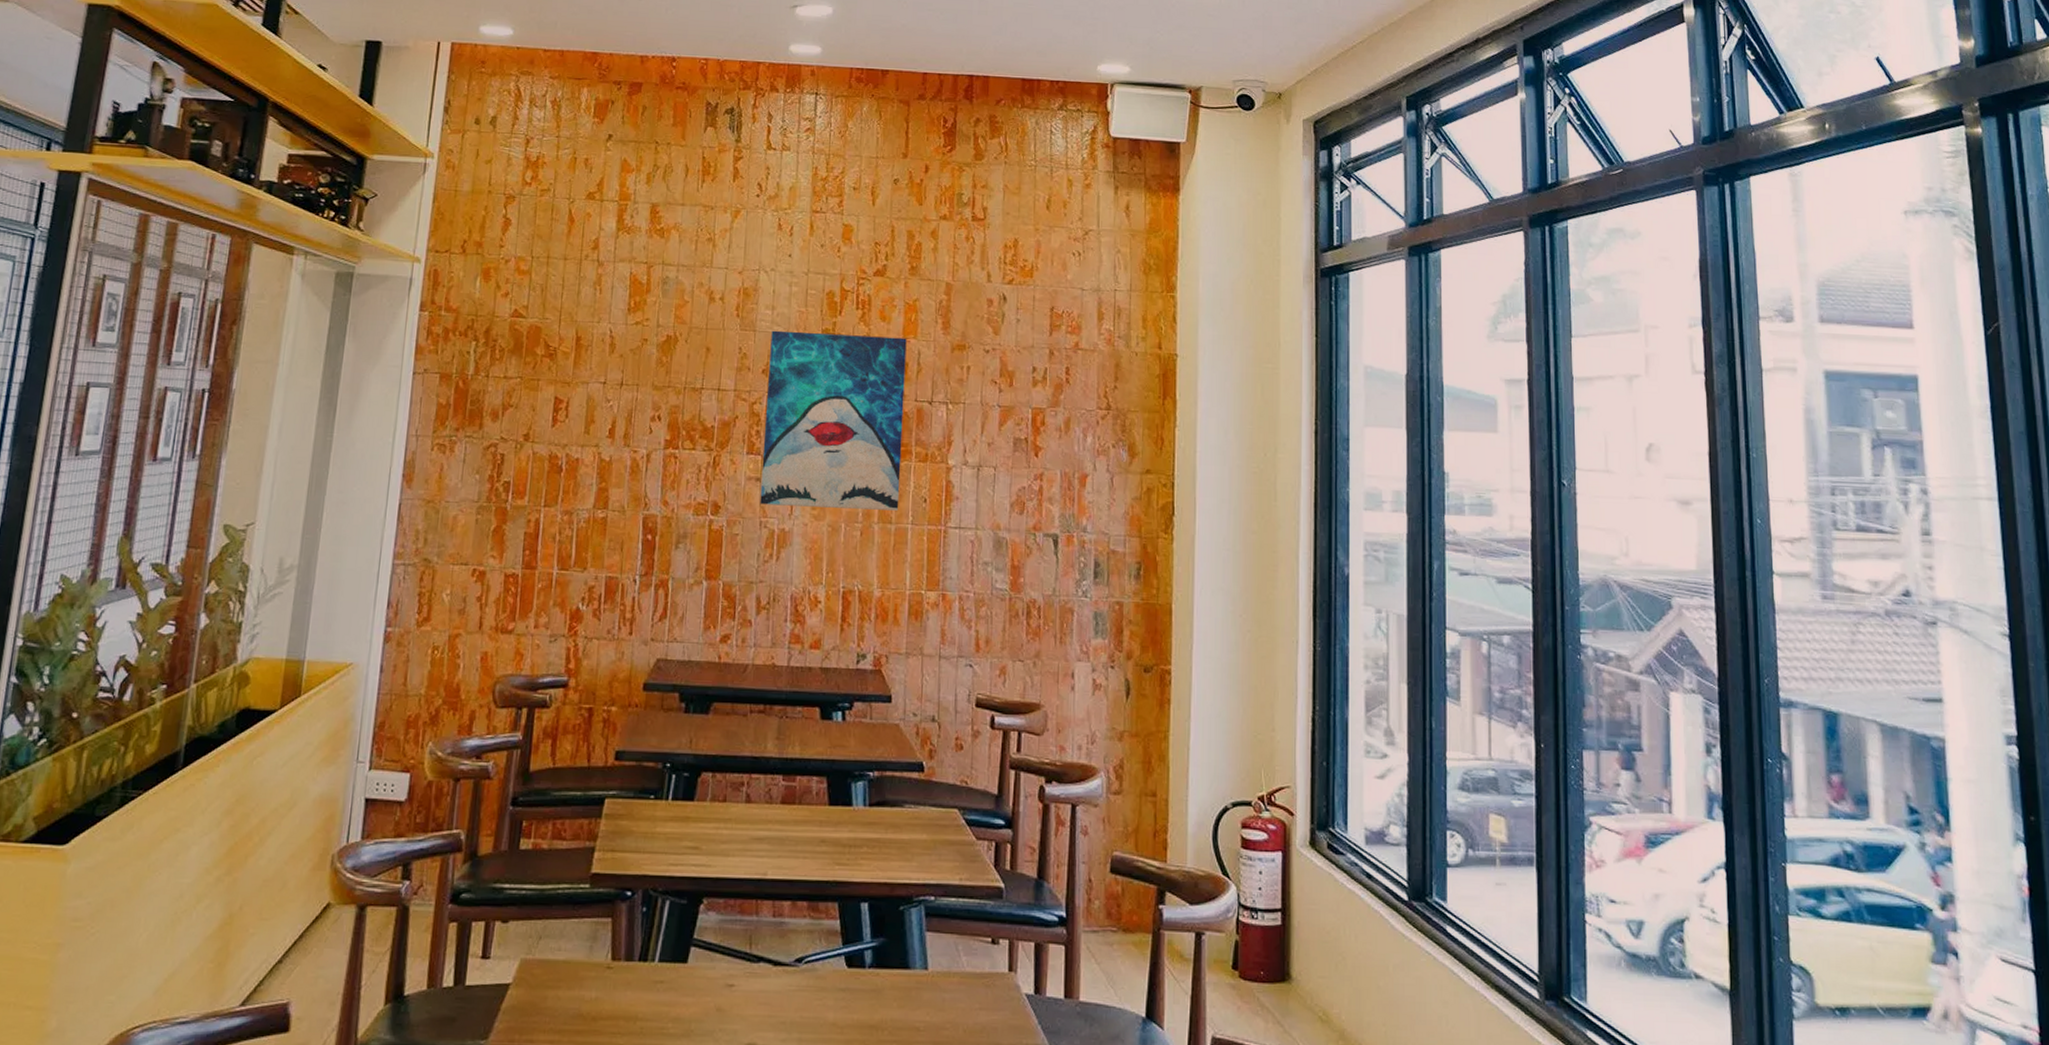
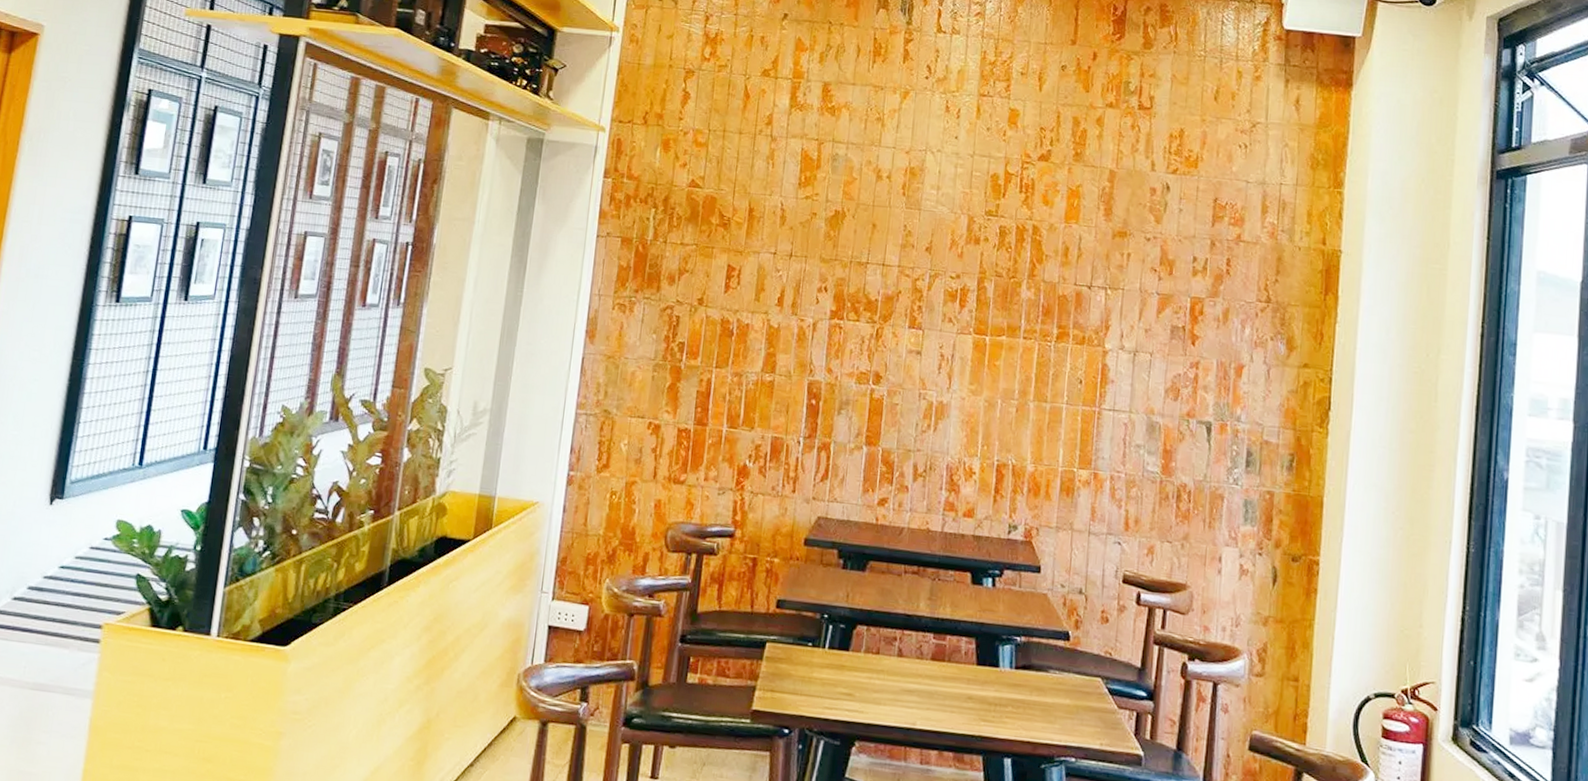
wall art: present [760,330,907,511] -> none [919,209,1069,390]

